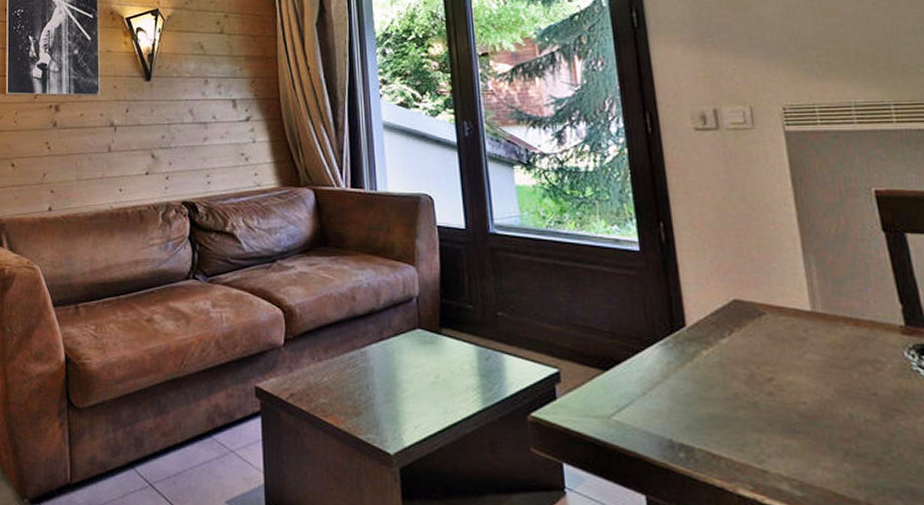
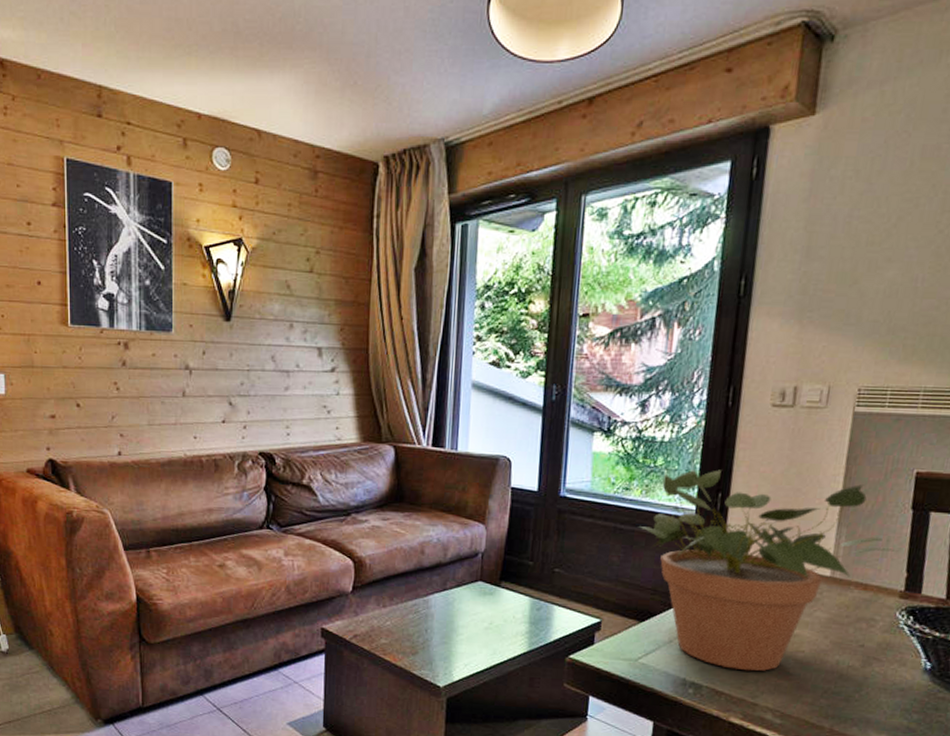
potted plant: none [581,198,881,429] -> present [639,470,897,672]

